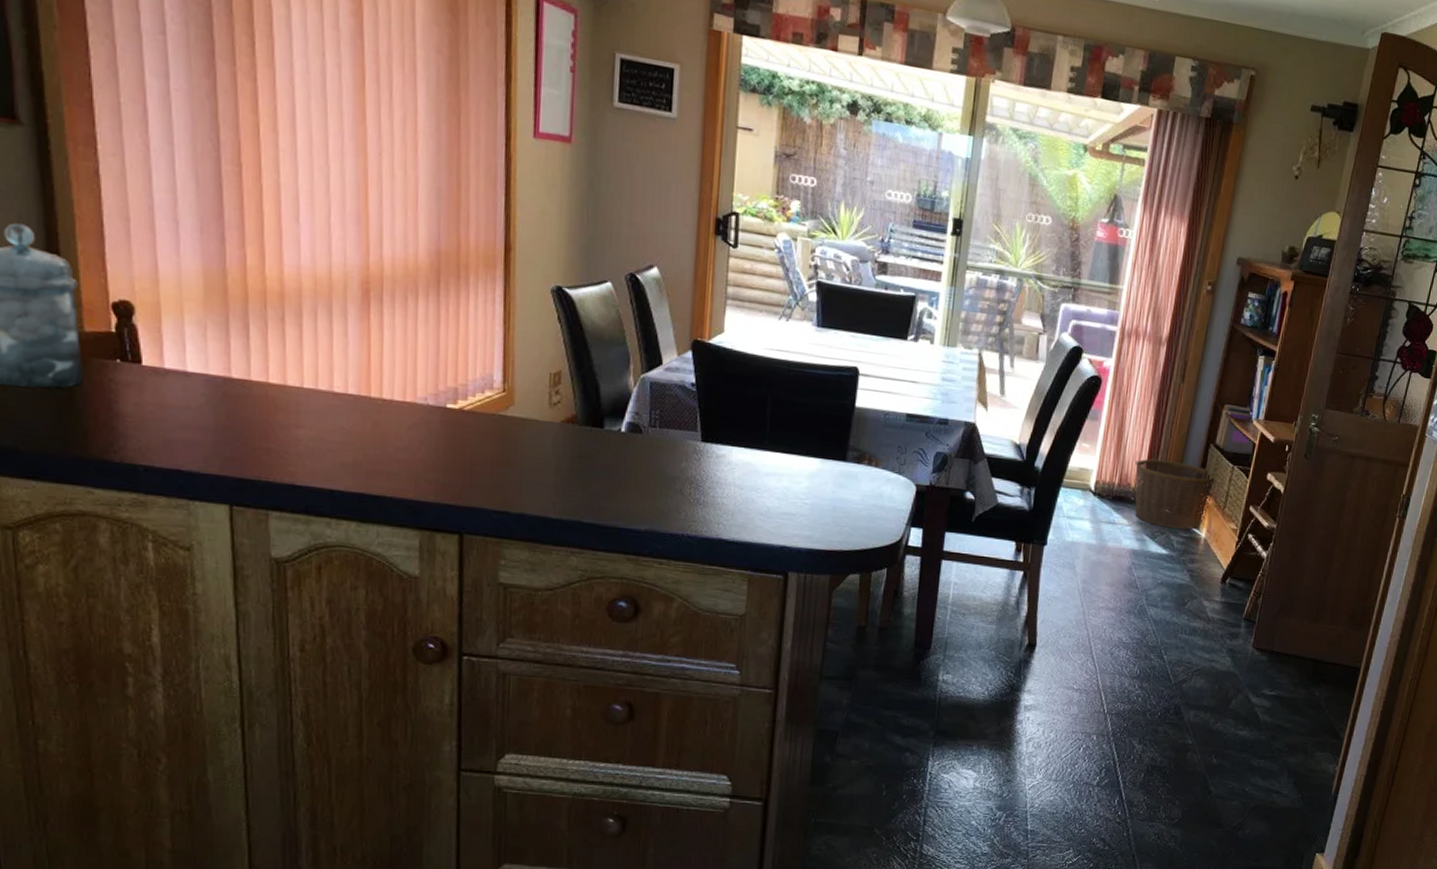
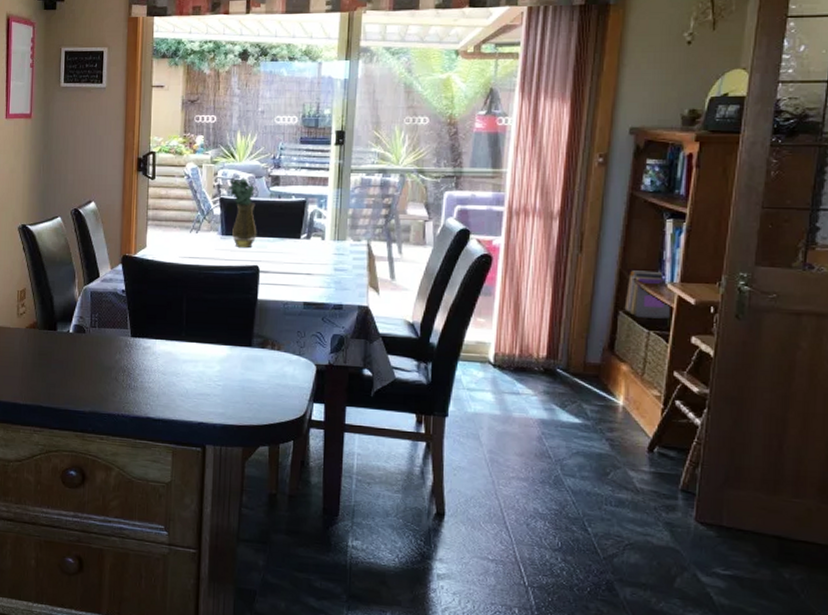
vase: none [828,254,859,345] -> present [229,175,257,247]
basket: present [1135,459,1217,530] -> none [535,329,631,398]

